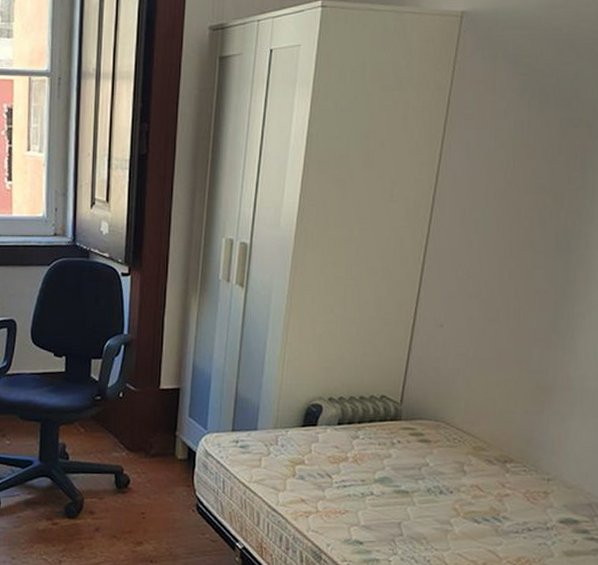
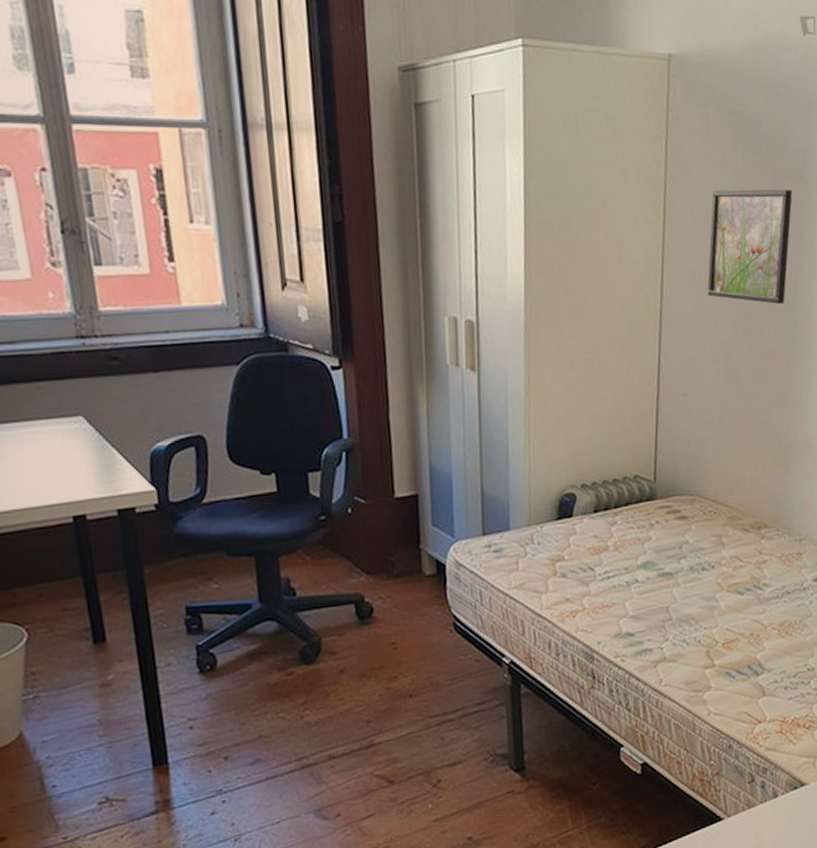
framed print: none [475,137,578,247] -> present [707,189,793,304]

